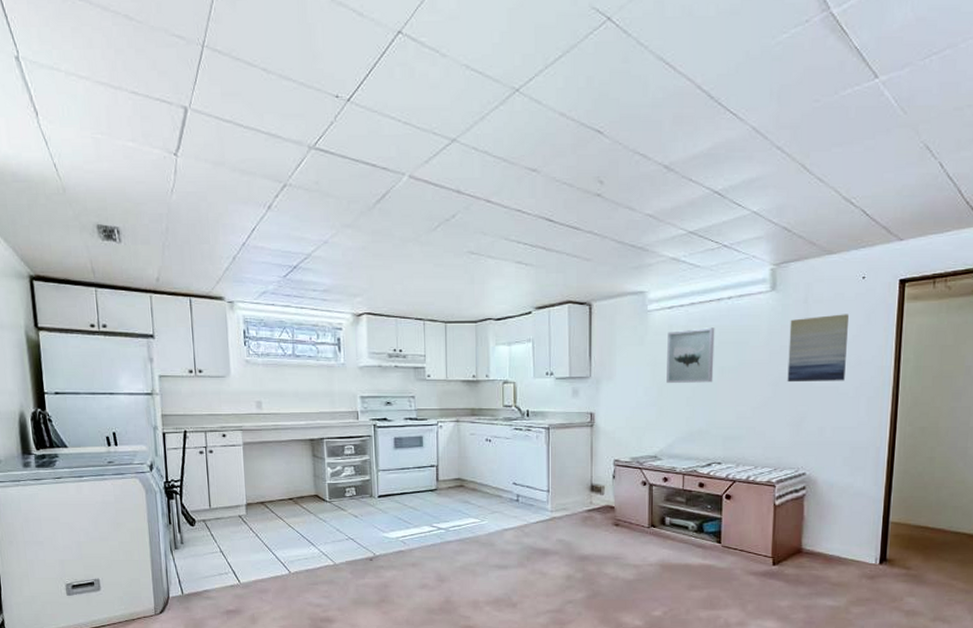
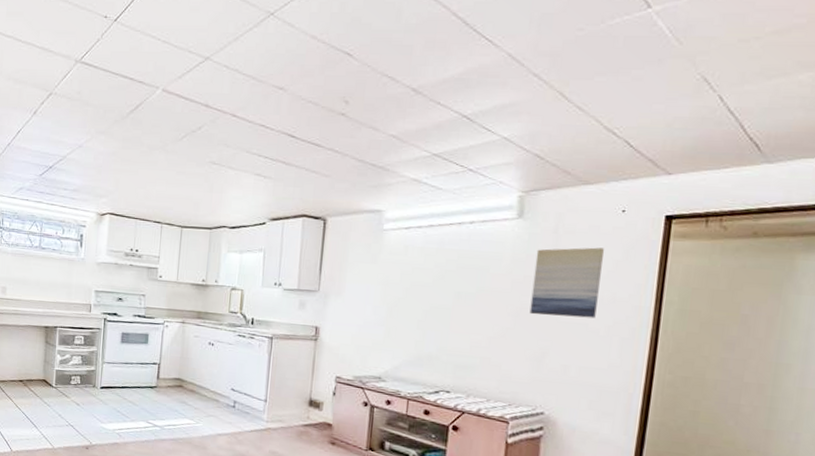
wall art: present [666,328,715,383] -> none [397,251,454,308]

